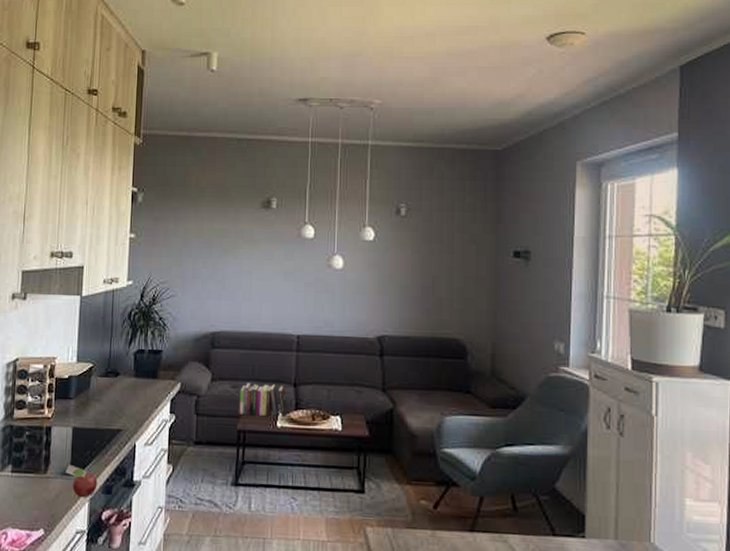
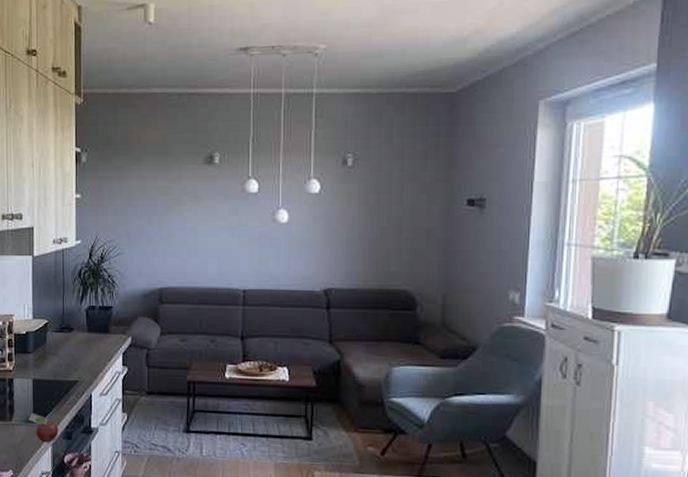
books: present [239,383,289,418] -> none [188,336,236,370]

